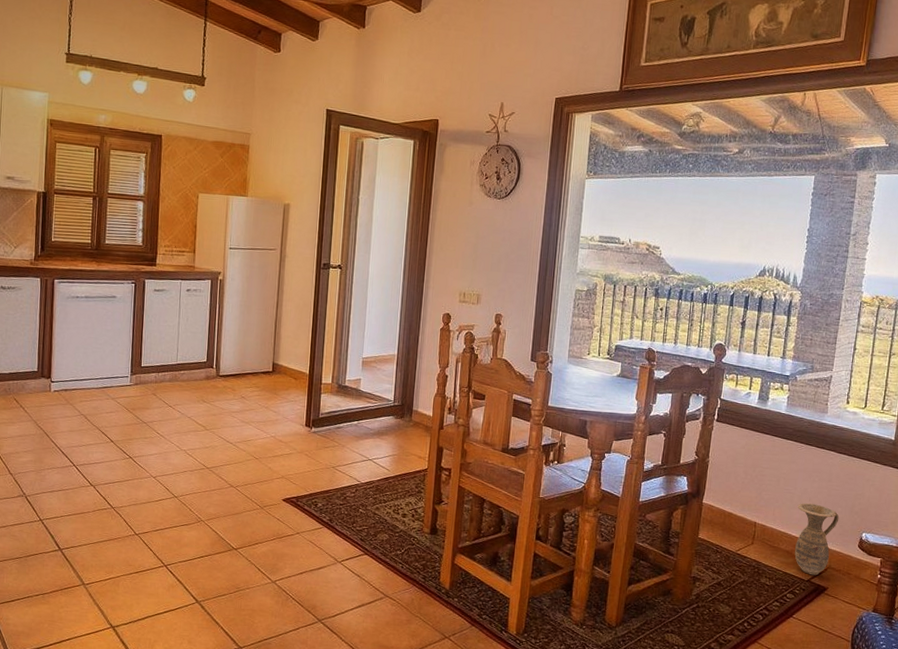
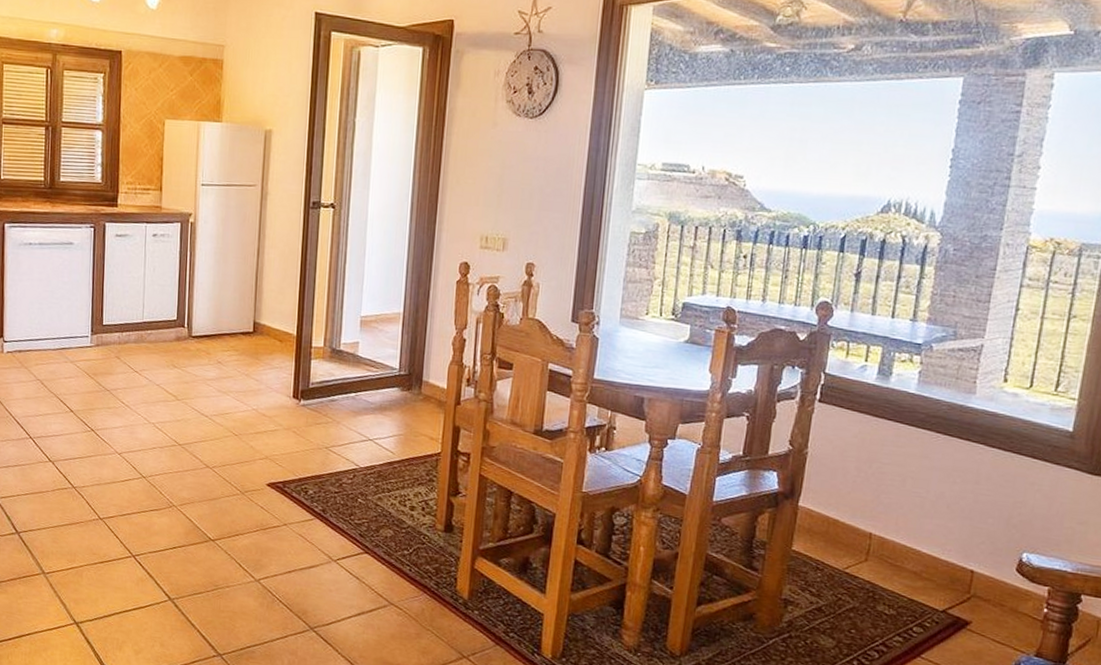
ceramic jug: present [794,503,840,576] -> none [925,510,990,606]

